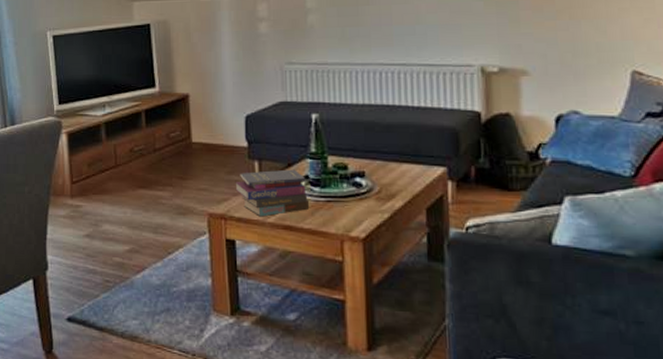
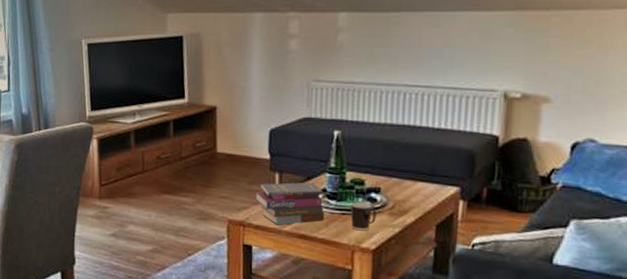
mug: none [336,188,363,219] -> present [350,202,376,231]

